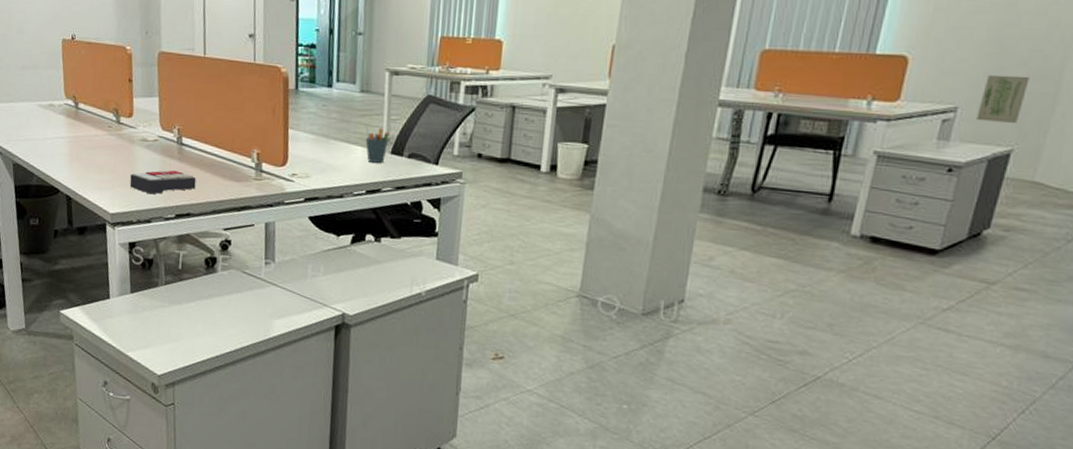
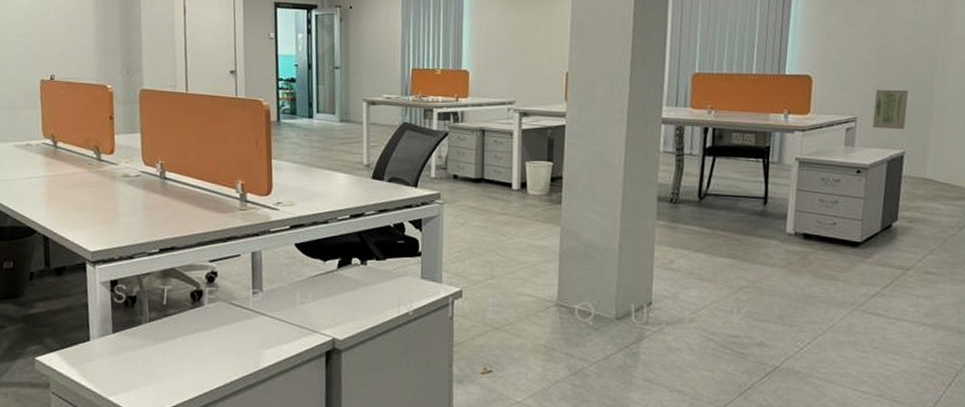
calculator: present [129,170,196,195] -> none [111,205,180,230]
pen holder: present [365,125,390,163] -> none [346,153,370,188]

